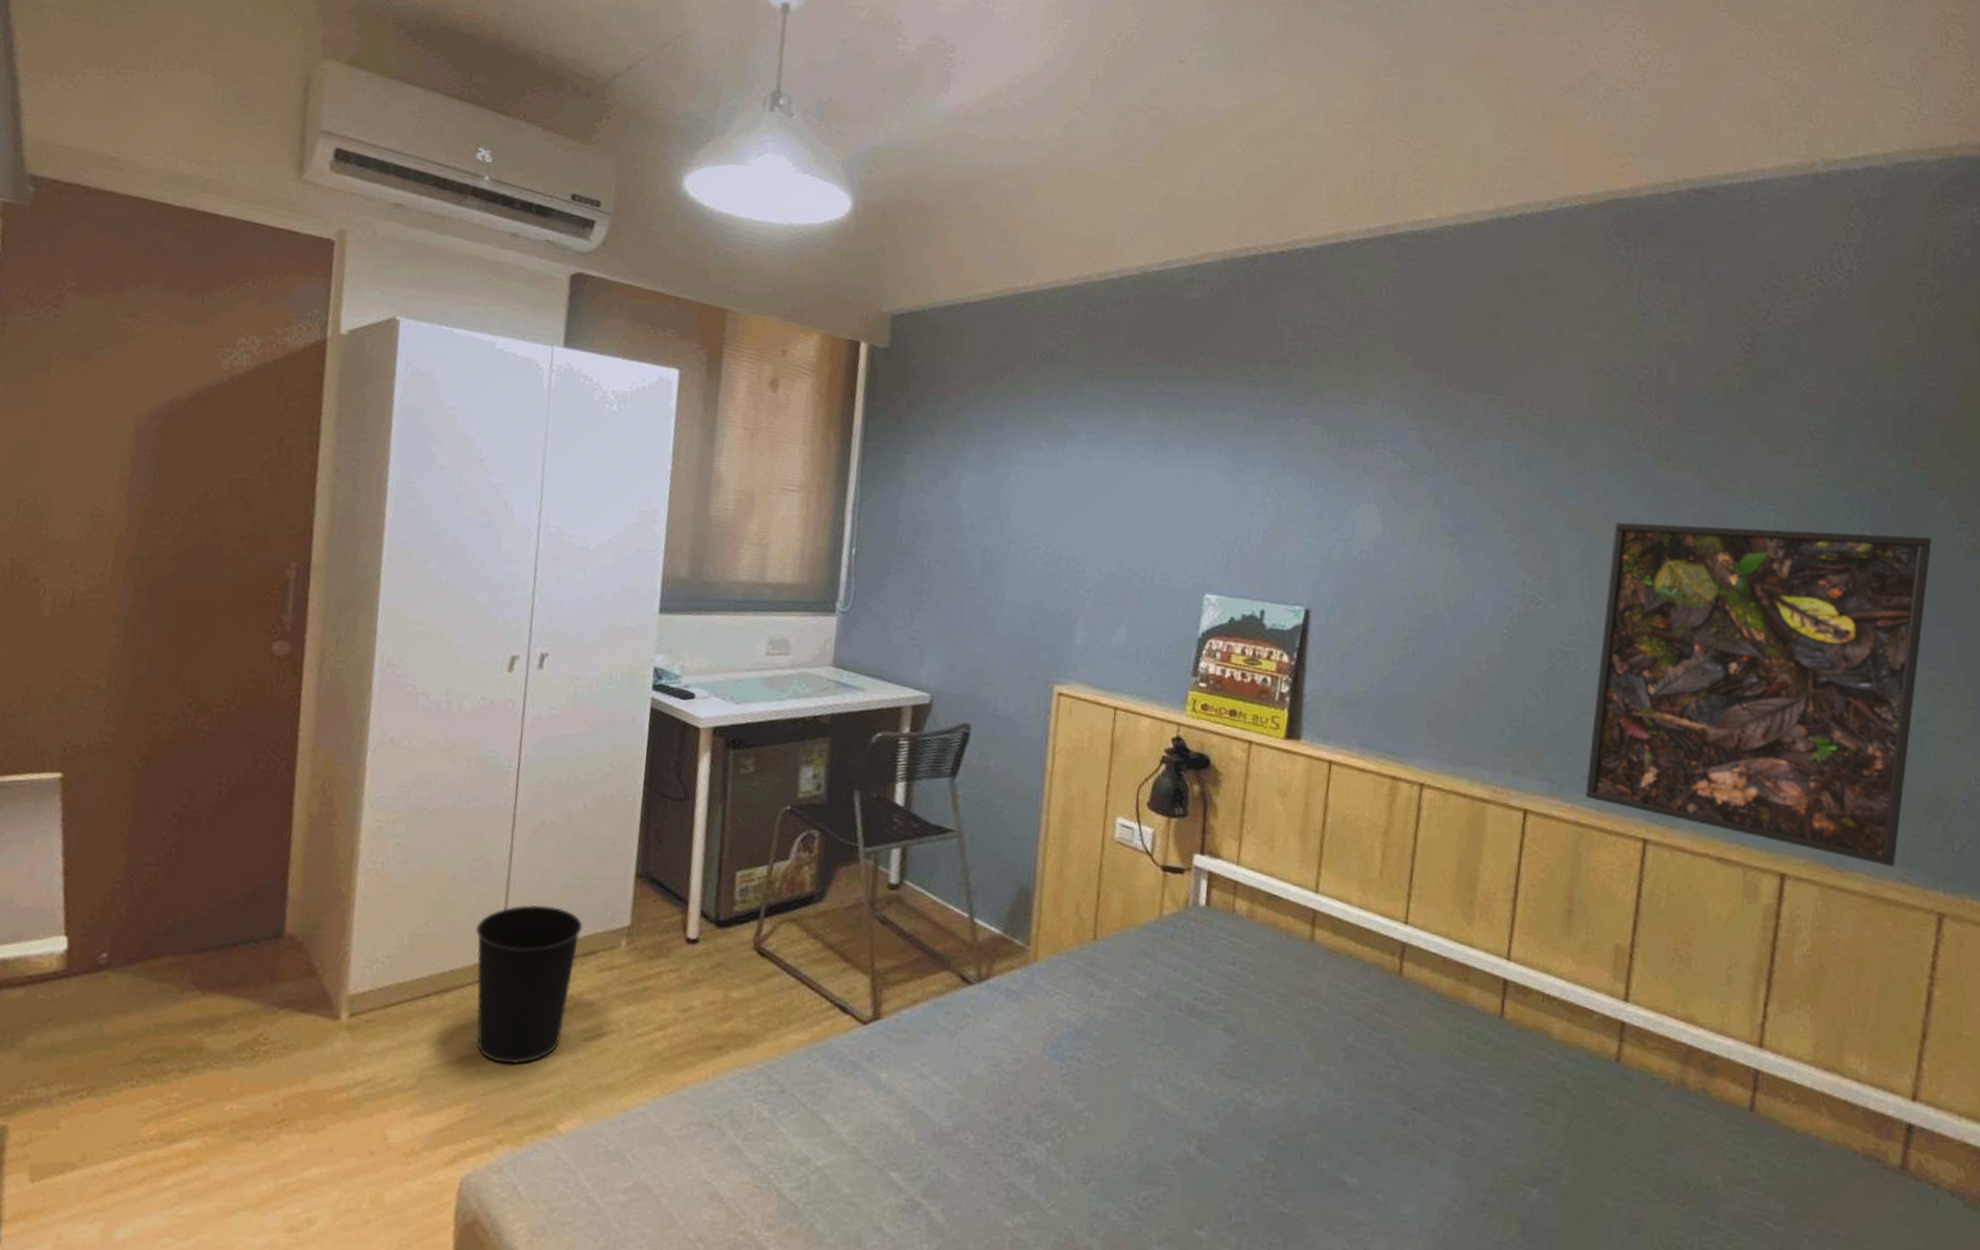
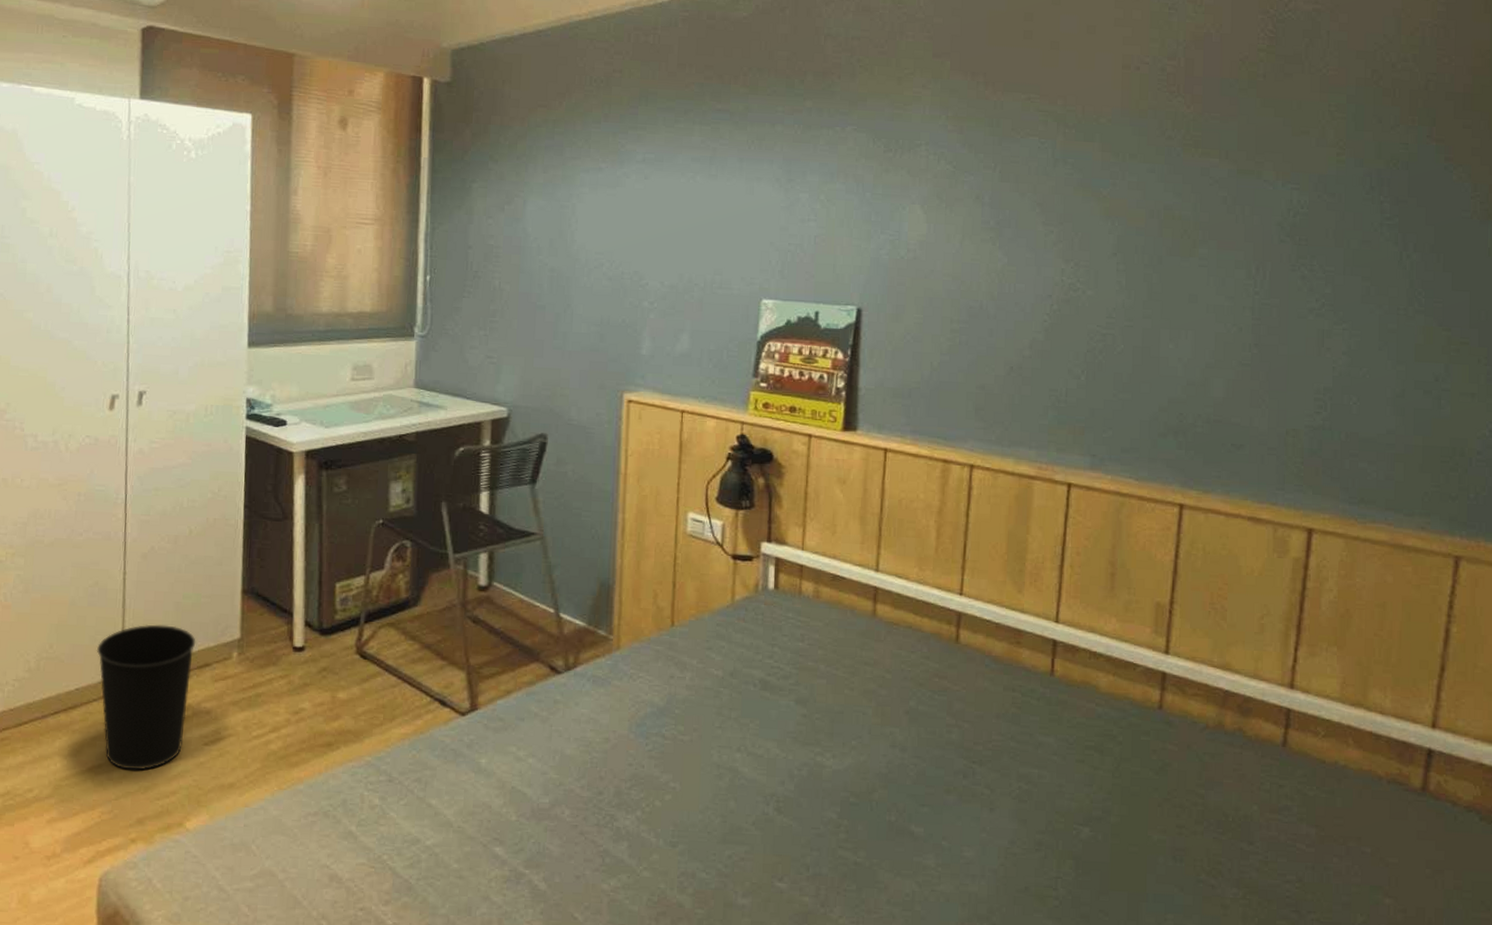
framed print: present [1585,522,1932,867] -> none [1125,206,1447,517]

